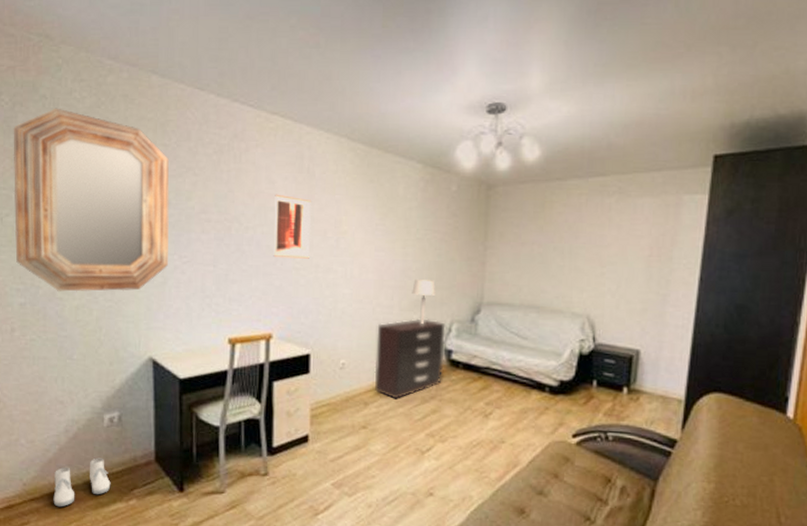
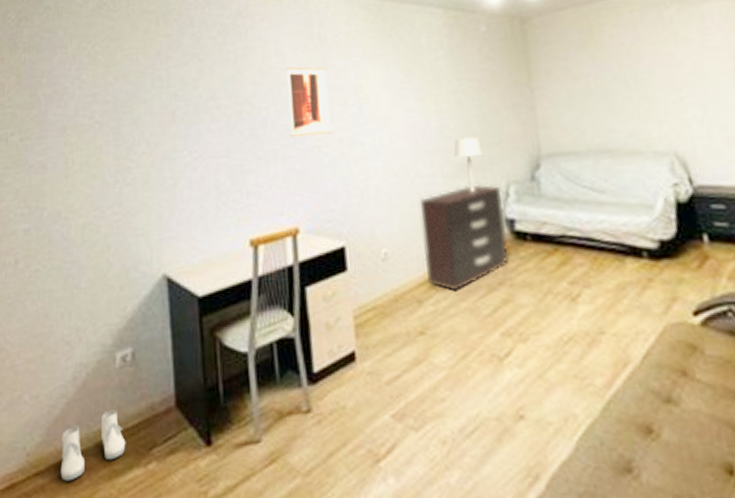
home mirror: present [13,108,170,292] -> none [18,16,178,211]

